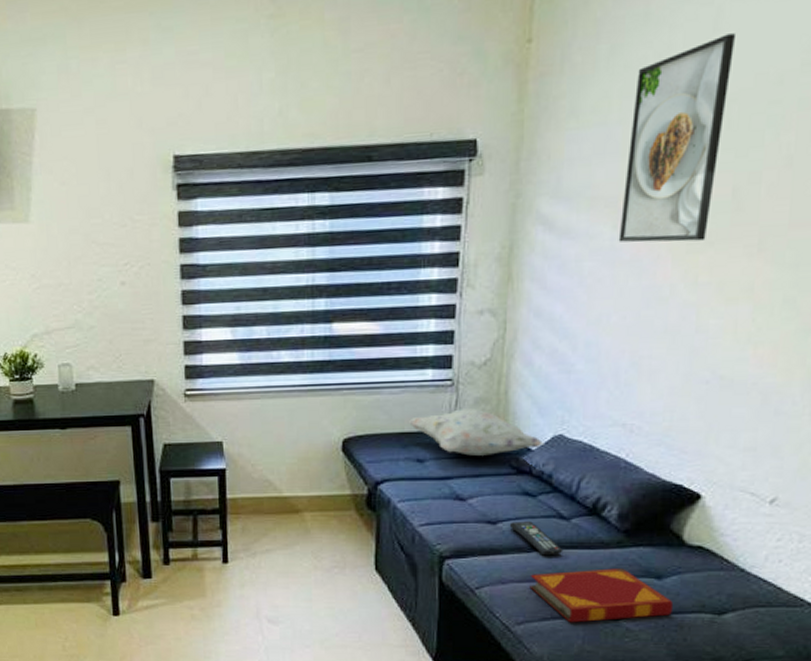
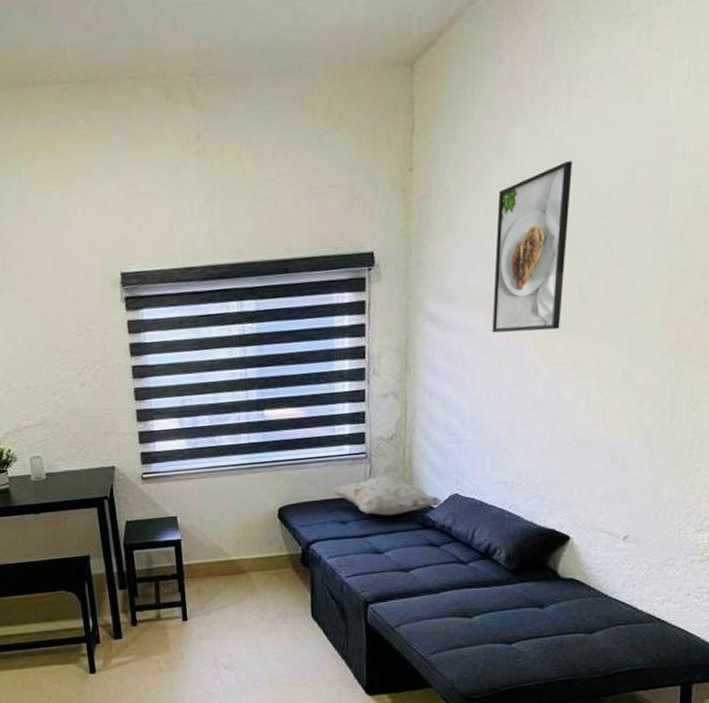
remote control: present [510,521,563,556] -> none [420,567,464,595]
hardback book: present [529,568,673,623] -> none [438,601,553,650]

